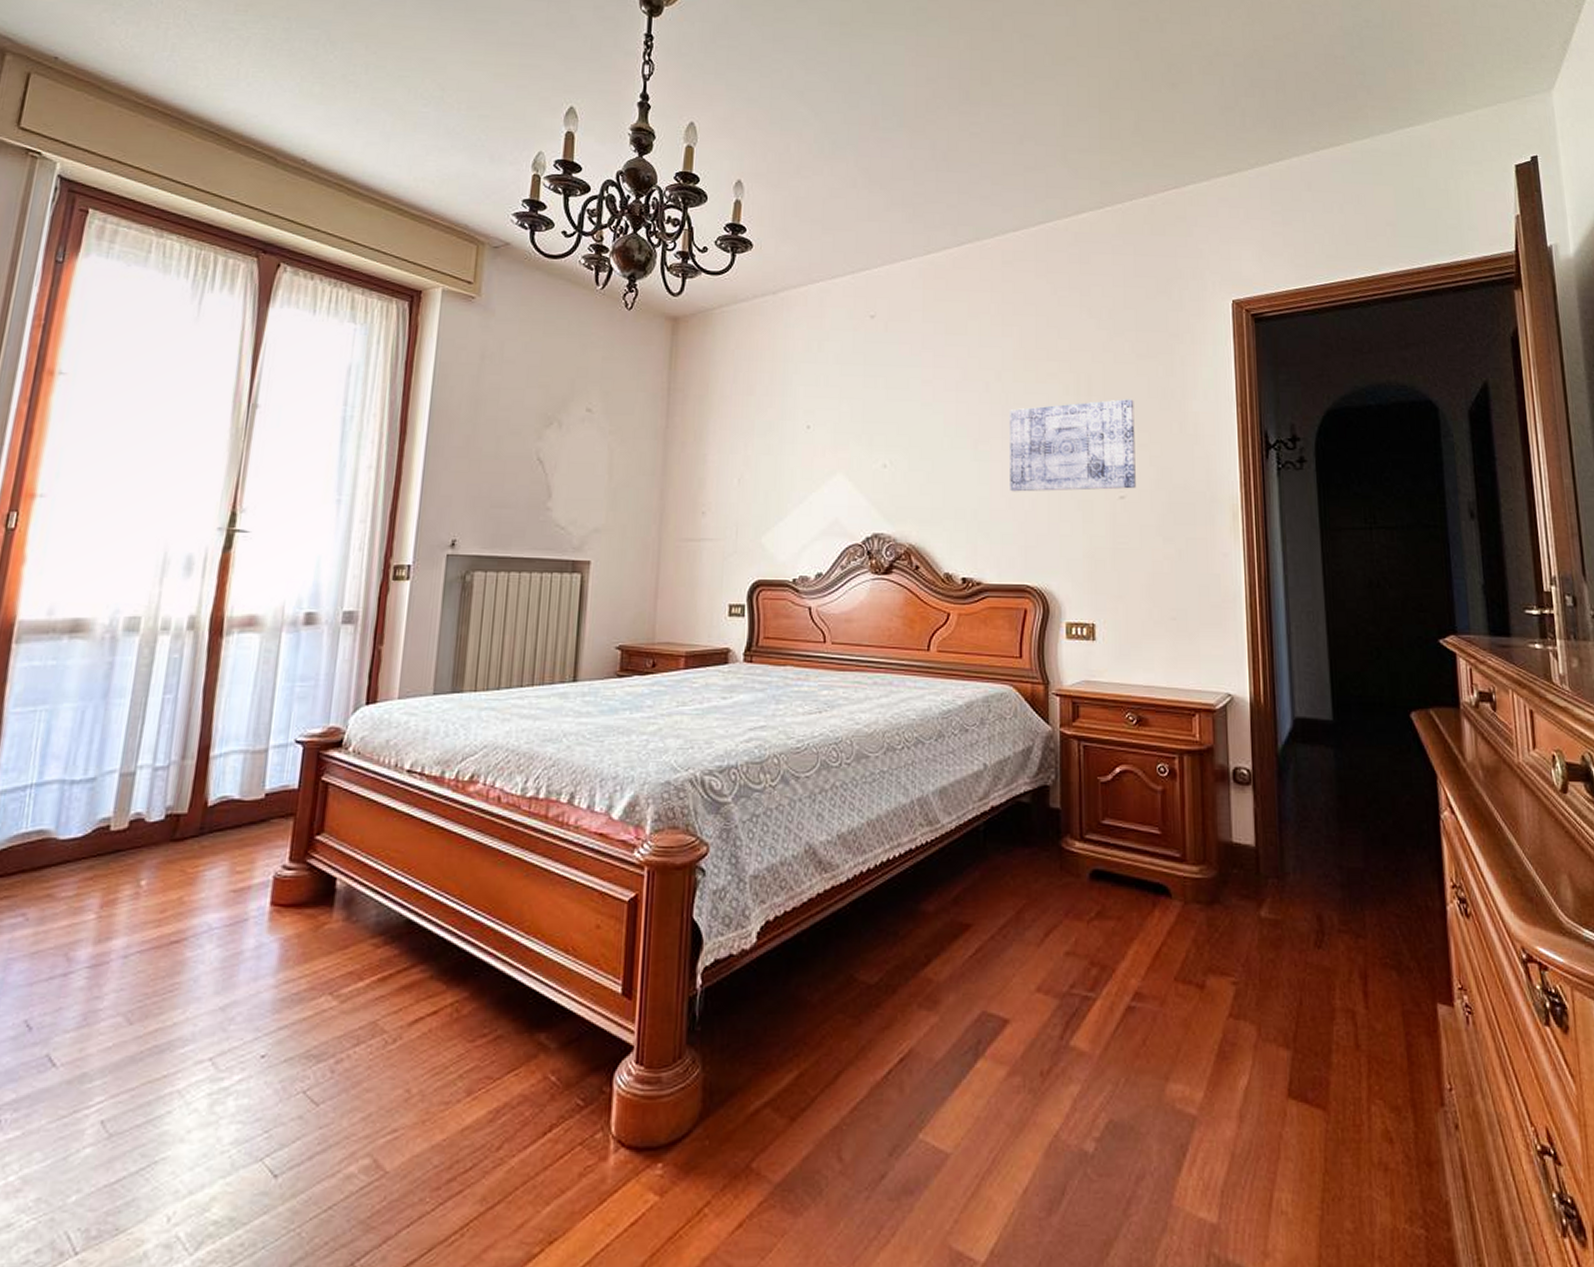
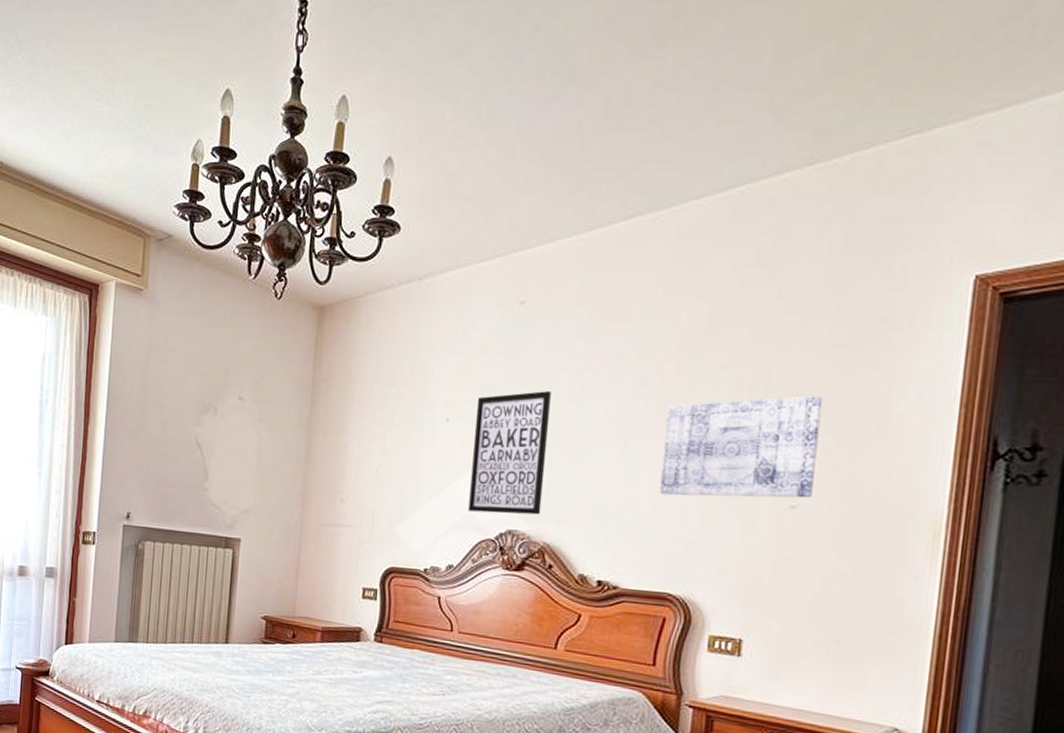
wall art: none [834,398,906,518] -> present [468,391,551,515]

